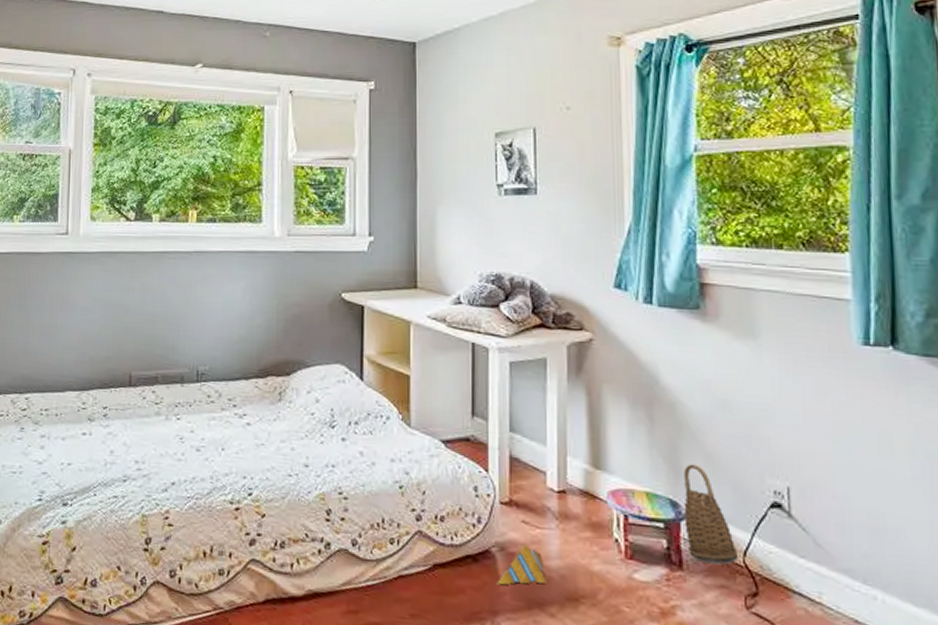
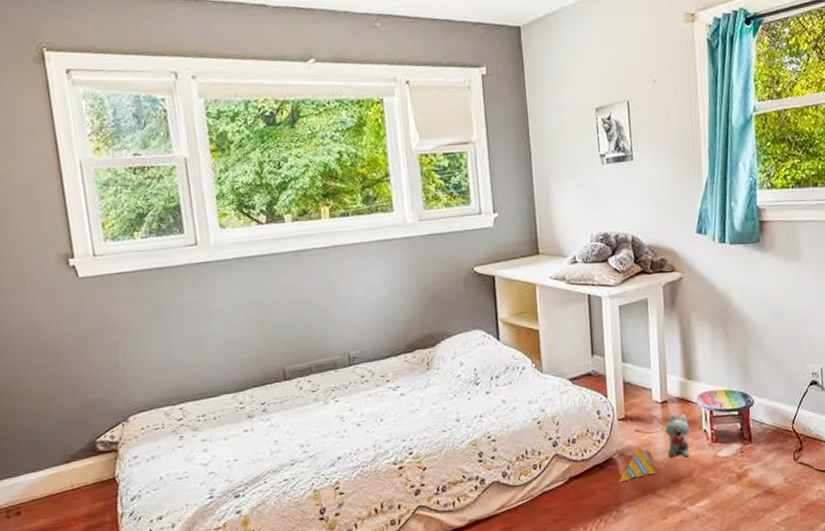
plush toy: none [560,509,596,571] -> present [664,413,690,458]
basket: present [684,464,739,565] -> none [751,363,790,435]

